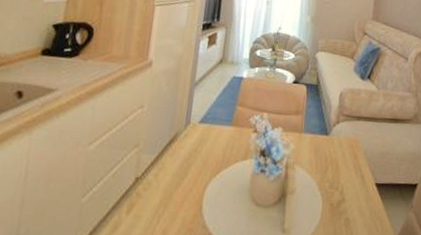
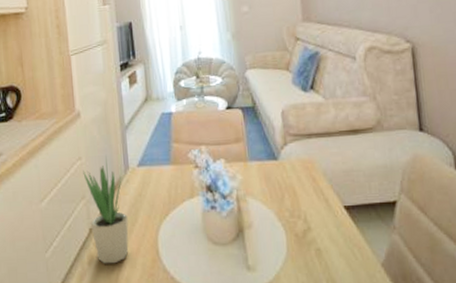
potted plant: none [137,110,180,216] -> present [83,158,129,264]

